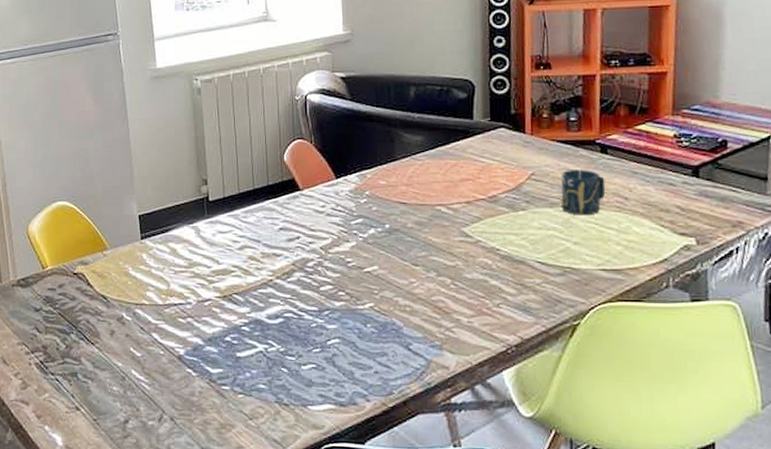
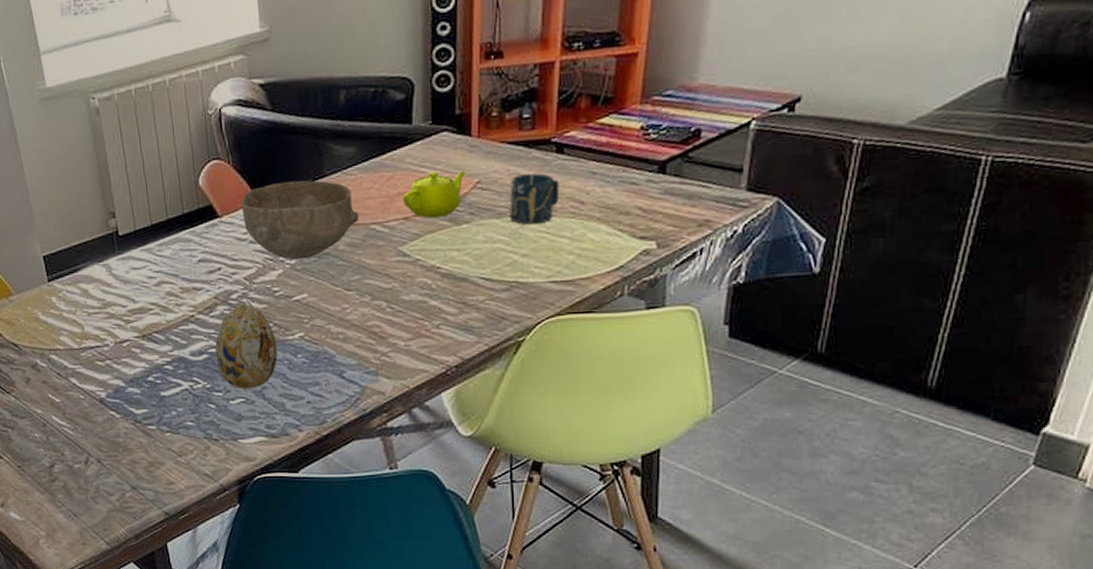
decorative egg: none [290,272,349,355] -> present [215,304,278,389]
bowl: none [320,162,426,234] -> present [241,180,360,260]
teapot: none [465,163,522,204] -> present [403,171,467,219]

